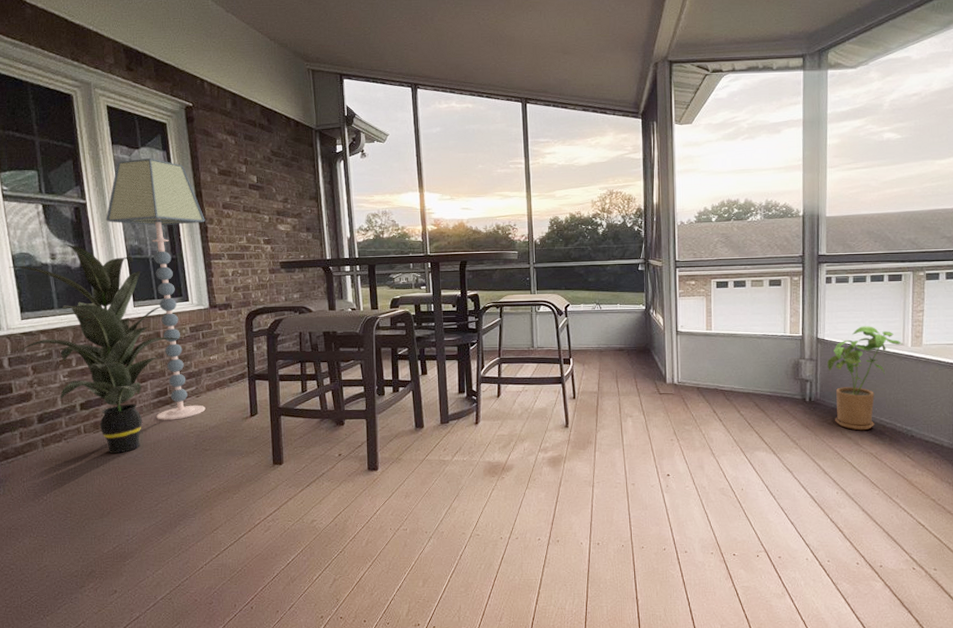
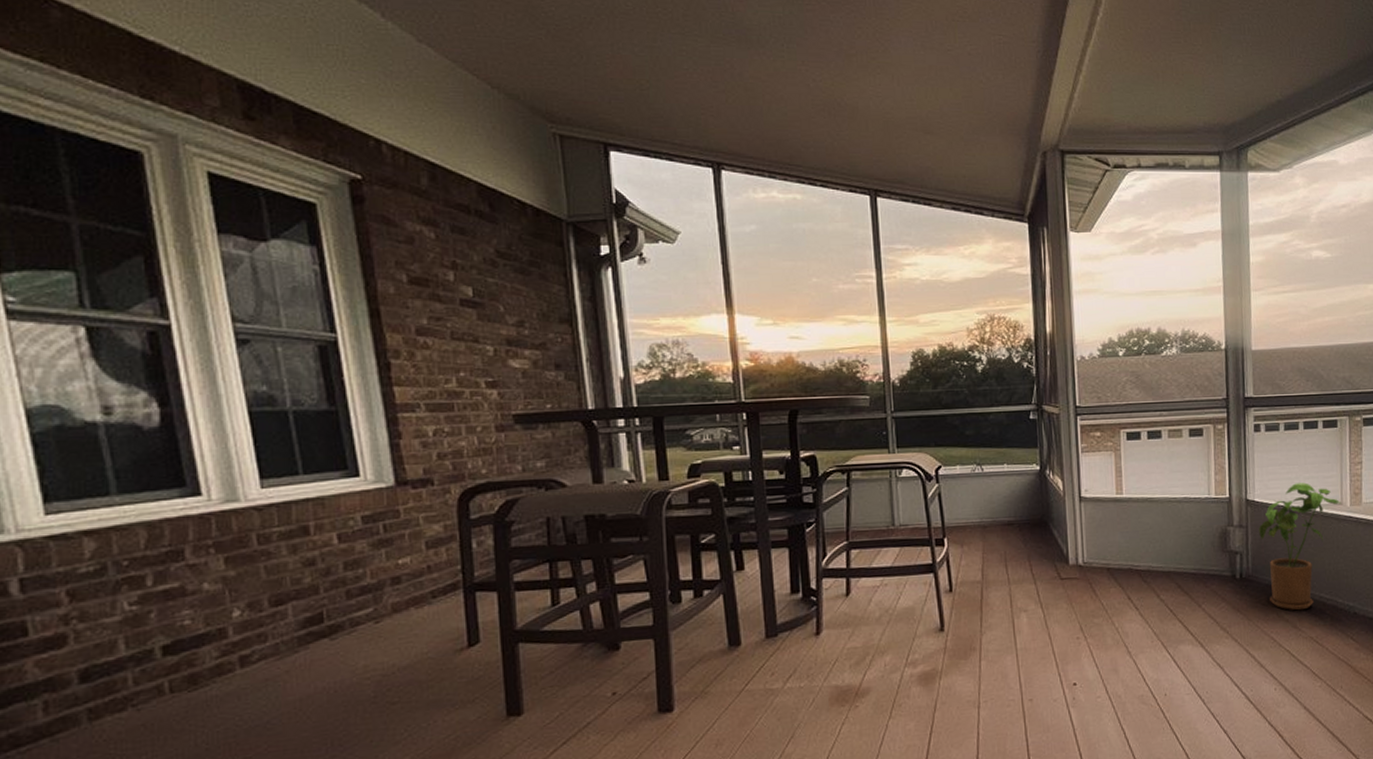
indoor plant: present [9,244,185,453] -> none [19,390,354,722]
floor lamp: present [106,158,206,420] -> none [207,257,391,663]

